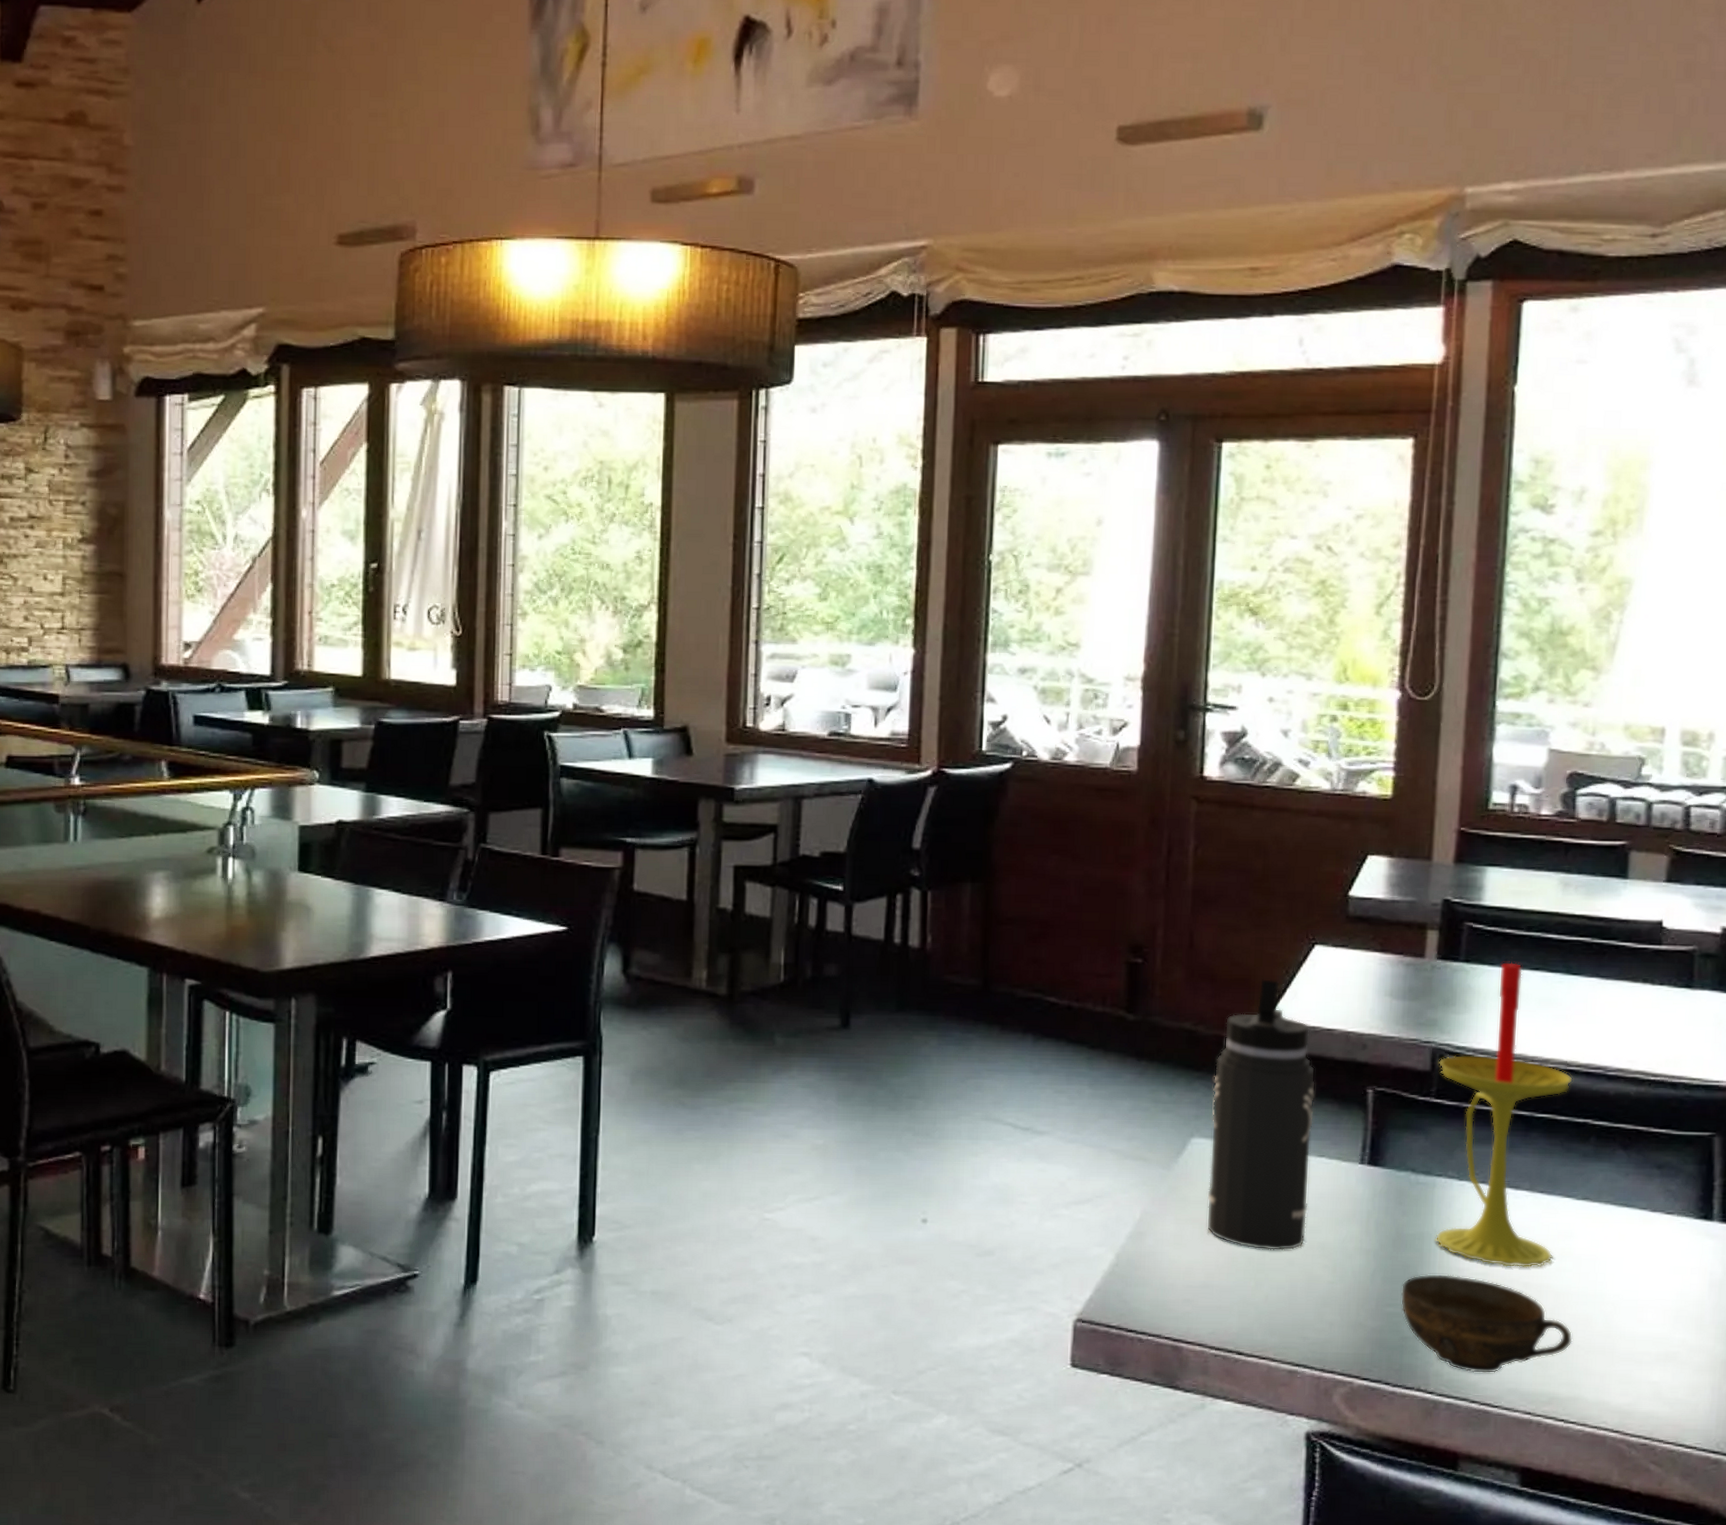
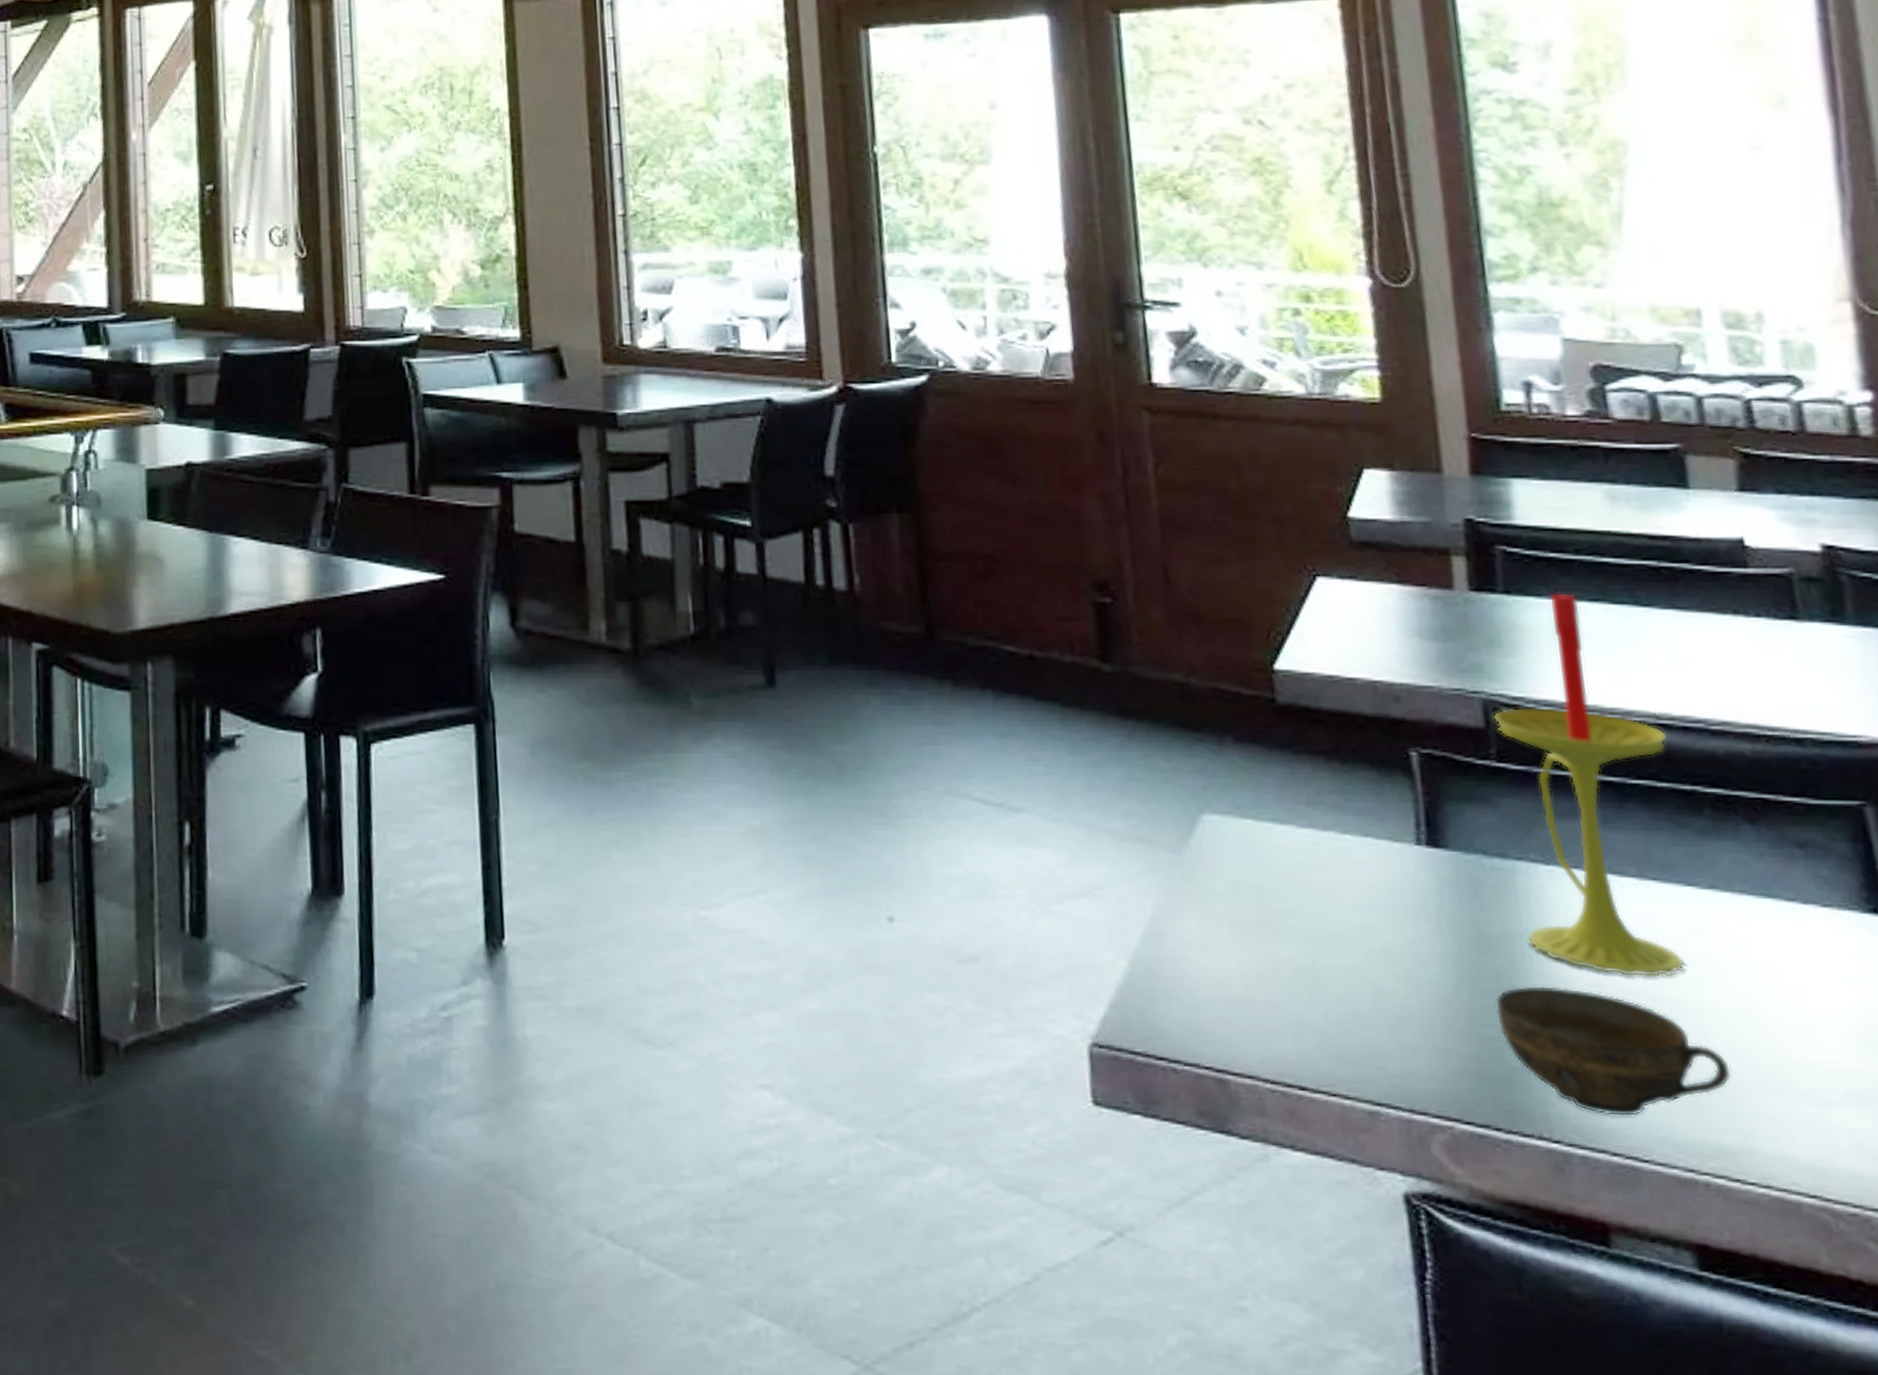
thermos bottle: present [1207,978,1316,1251] -> none [1217,618,1363,955]

